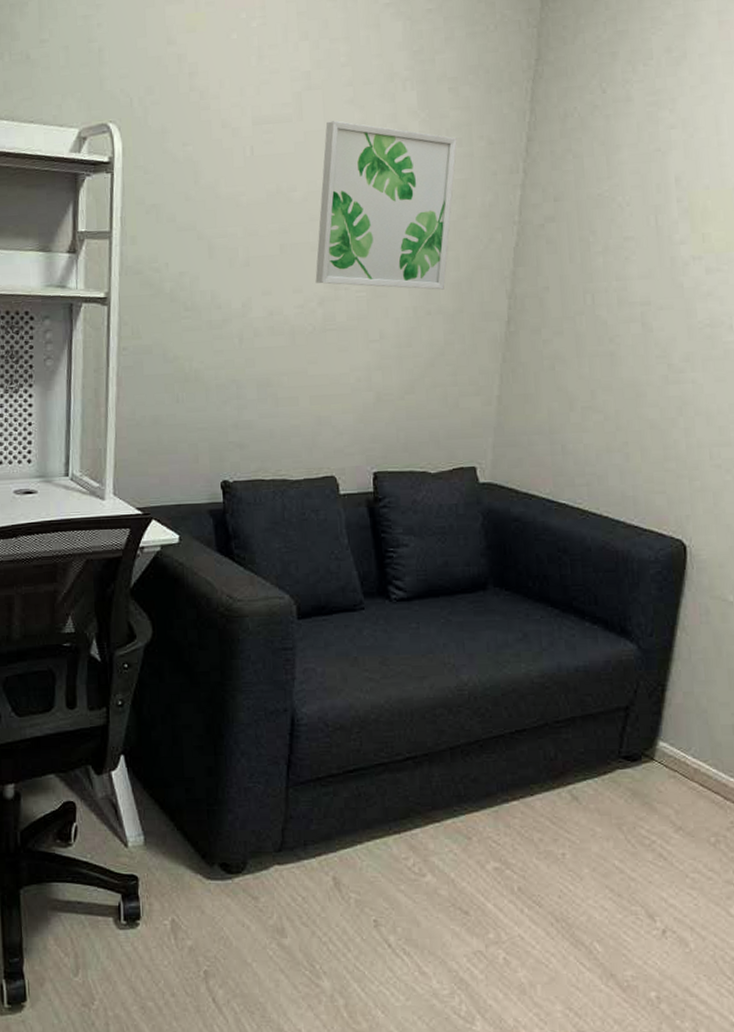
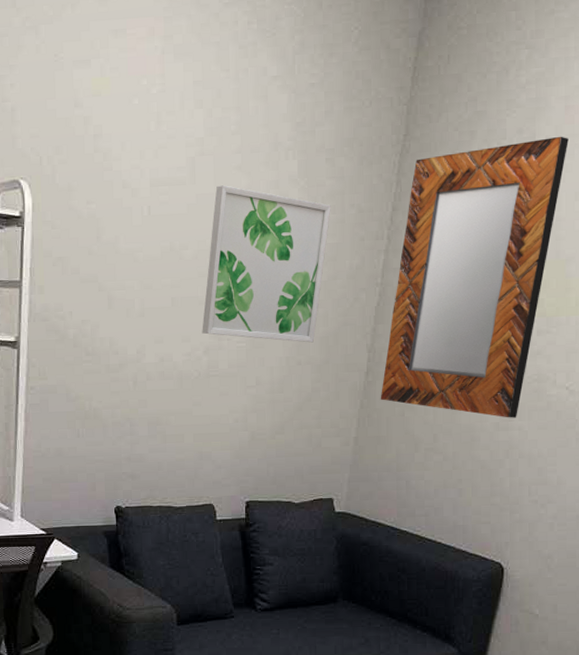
home mirror: none [525,53,726,370] -> present [380,136,569,418]

